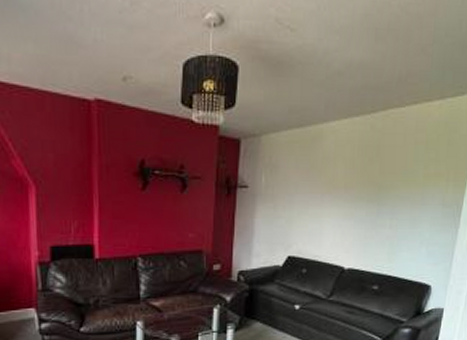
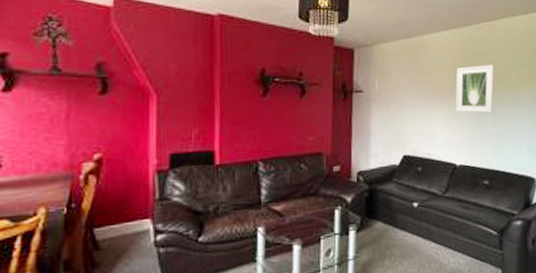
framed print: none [349,159,398,213] -> present [455,65,494,113]

